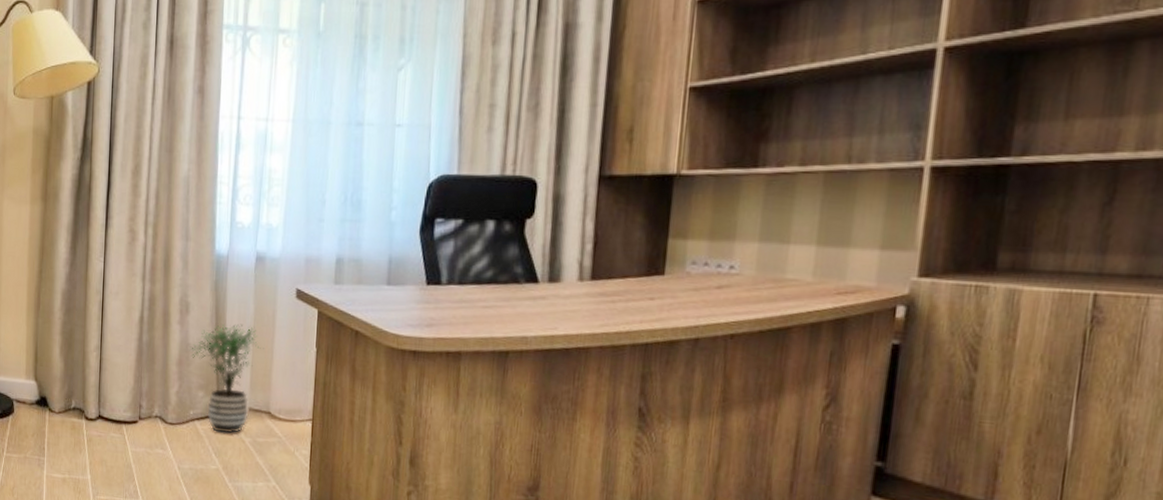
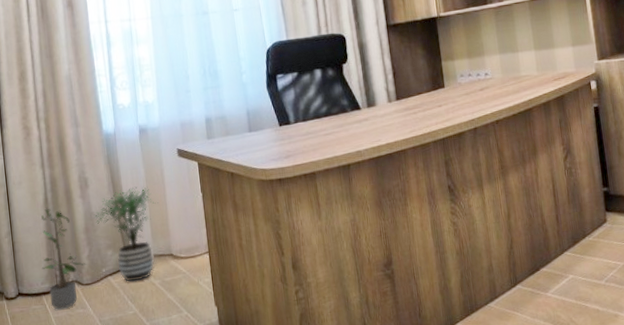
potted plant: none [126,326,174,445] -> present [41,207,87,310]

